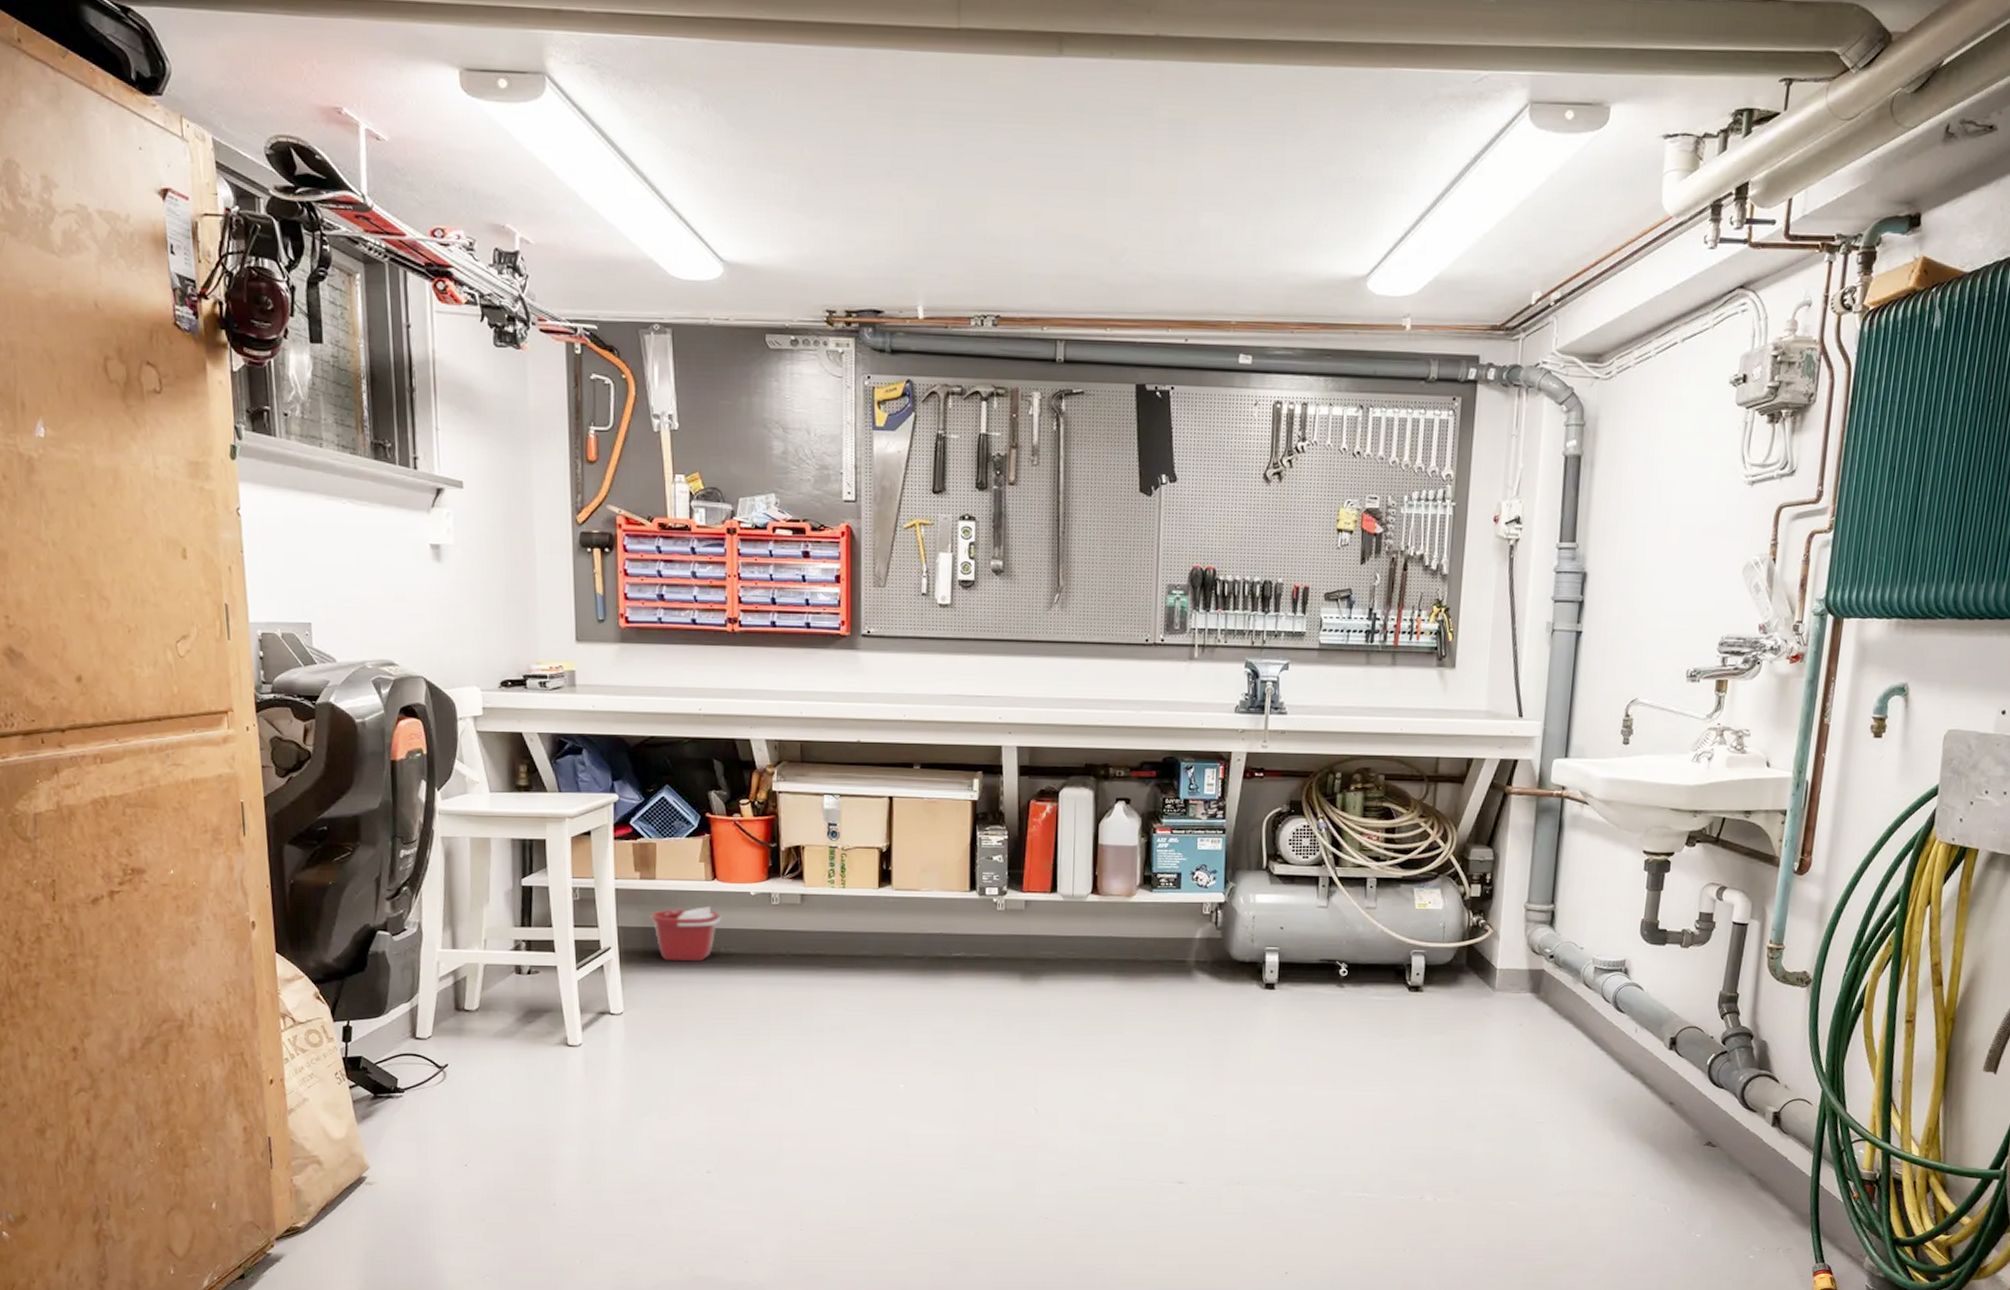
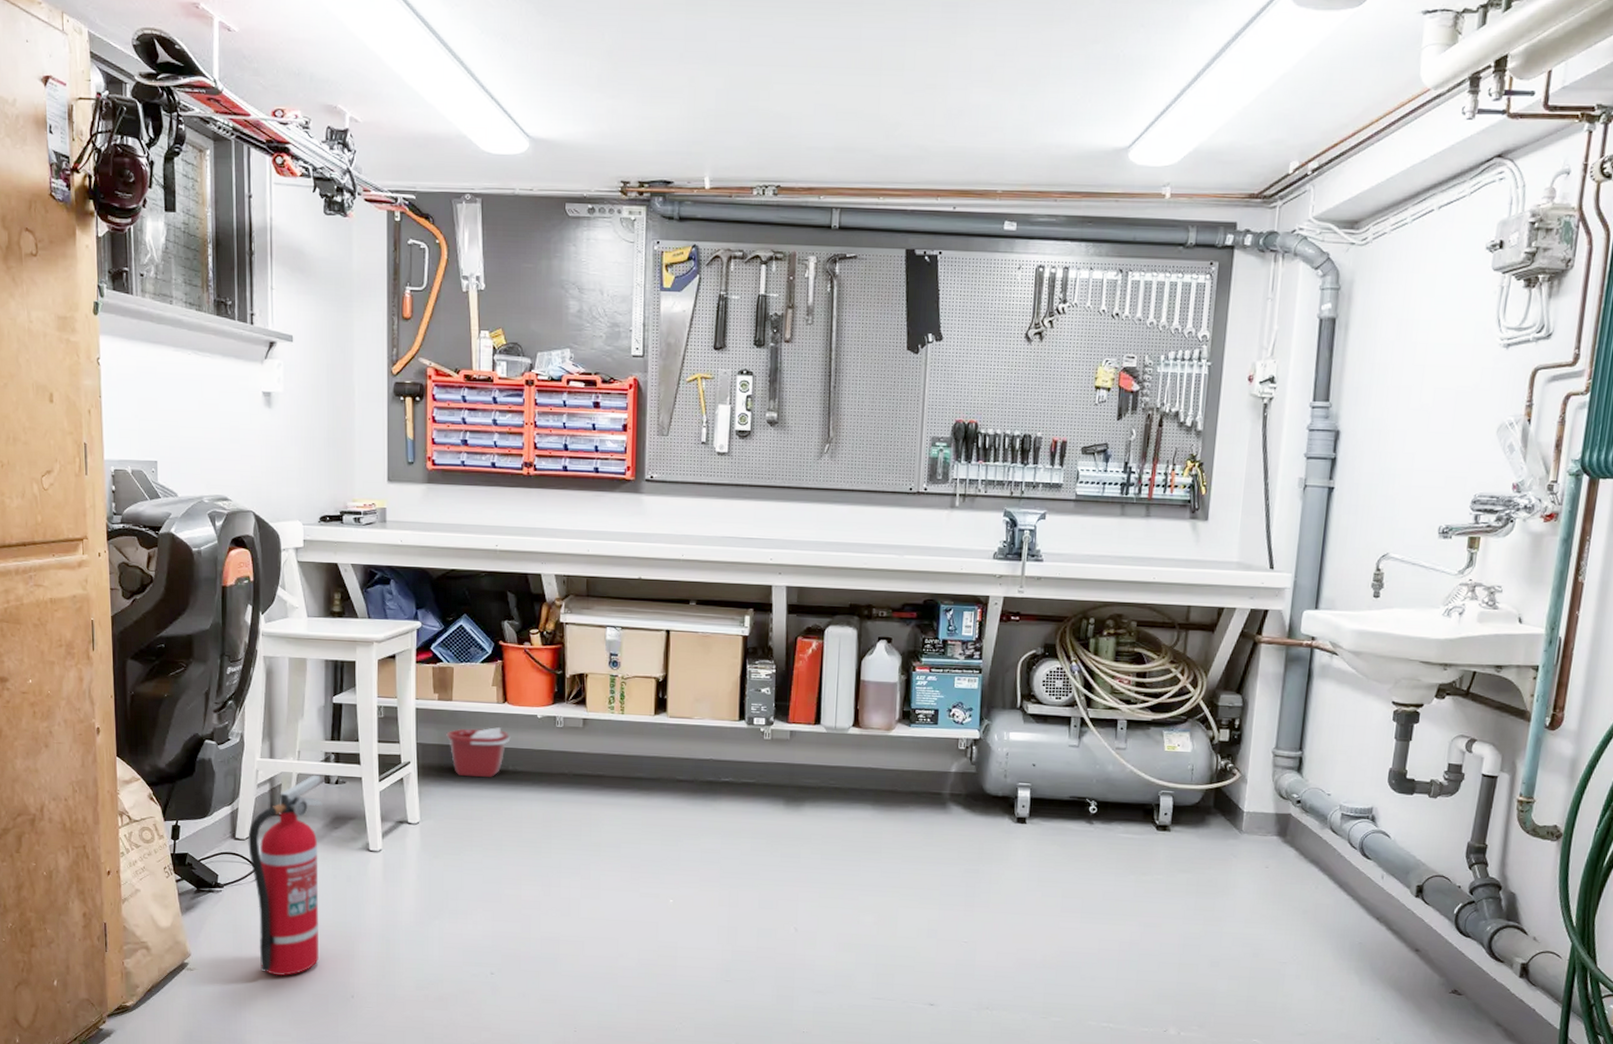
fire extinguisher: none [430,965,515,1186] -> present [248,774,322,977]

